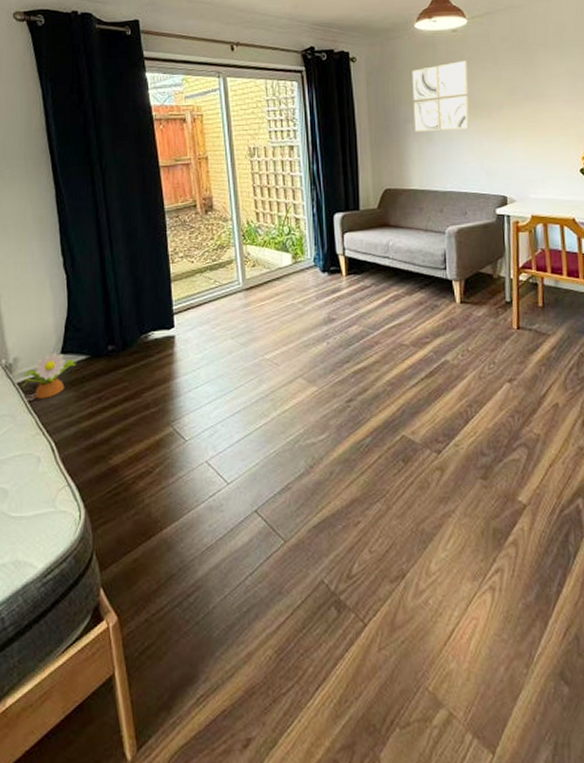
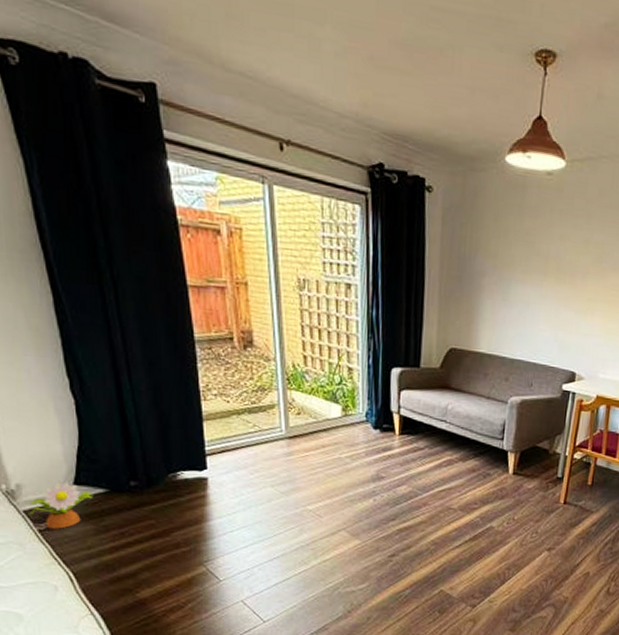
wall art: present [412,61,470,133] -> none [489,212,559,294]

